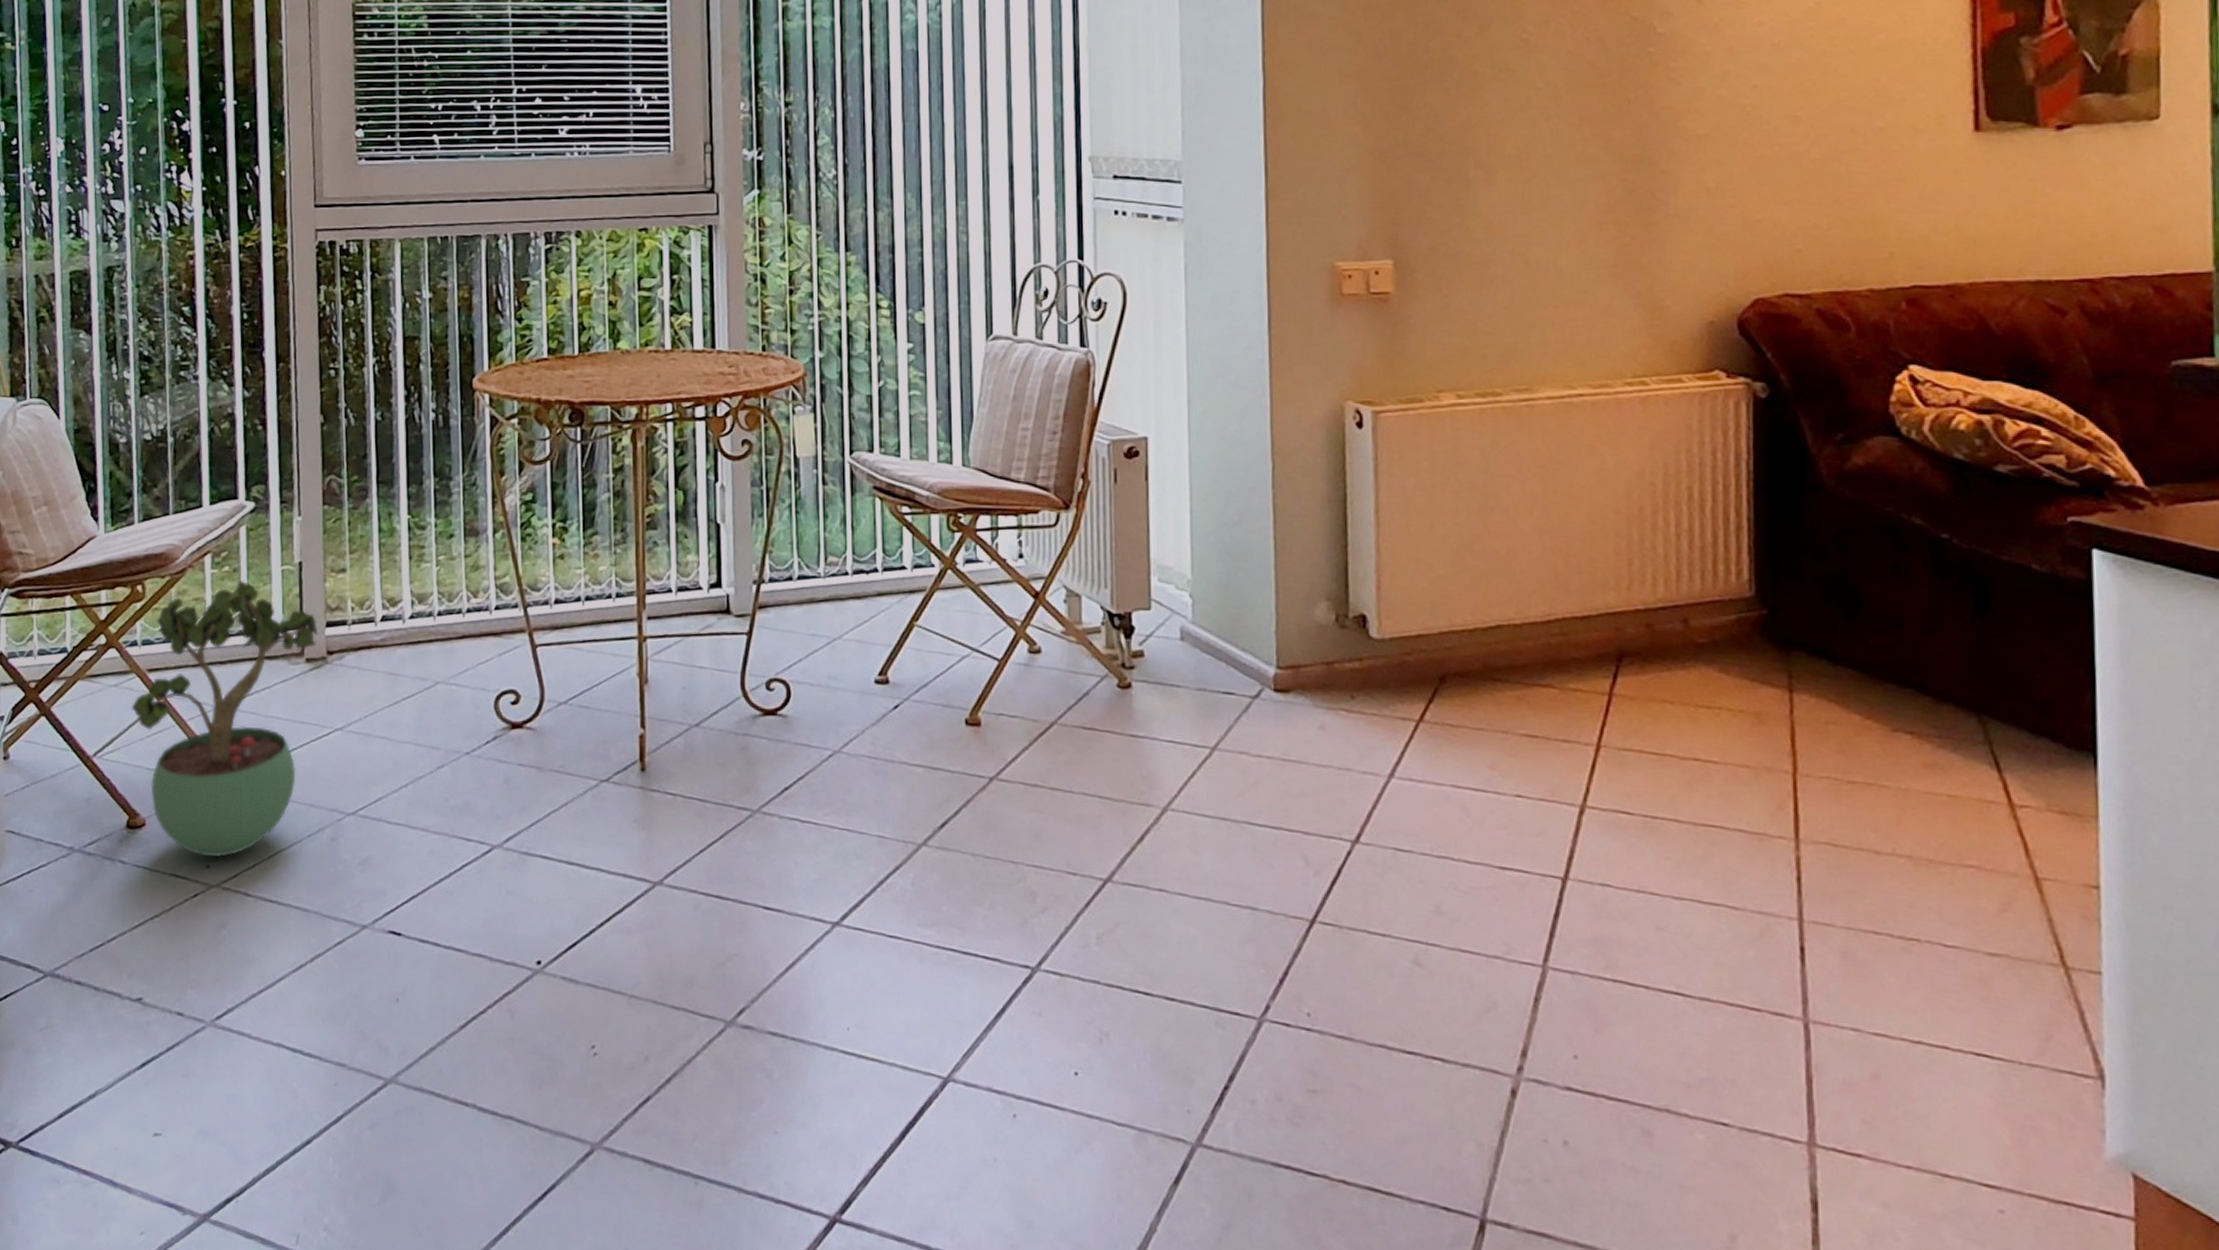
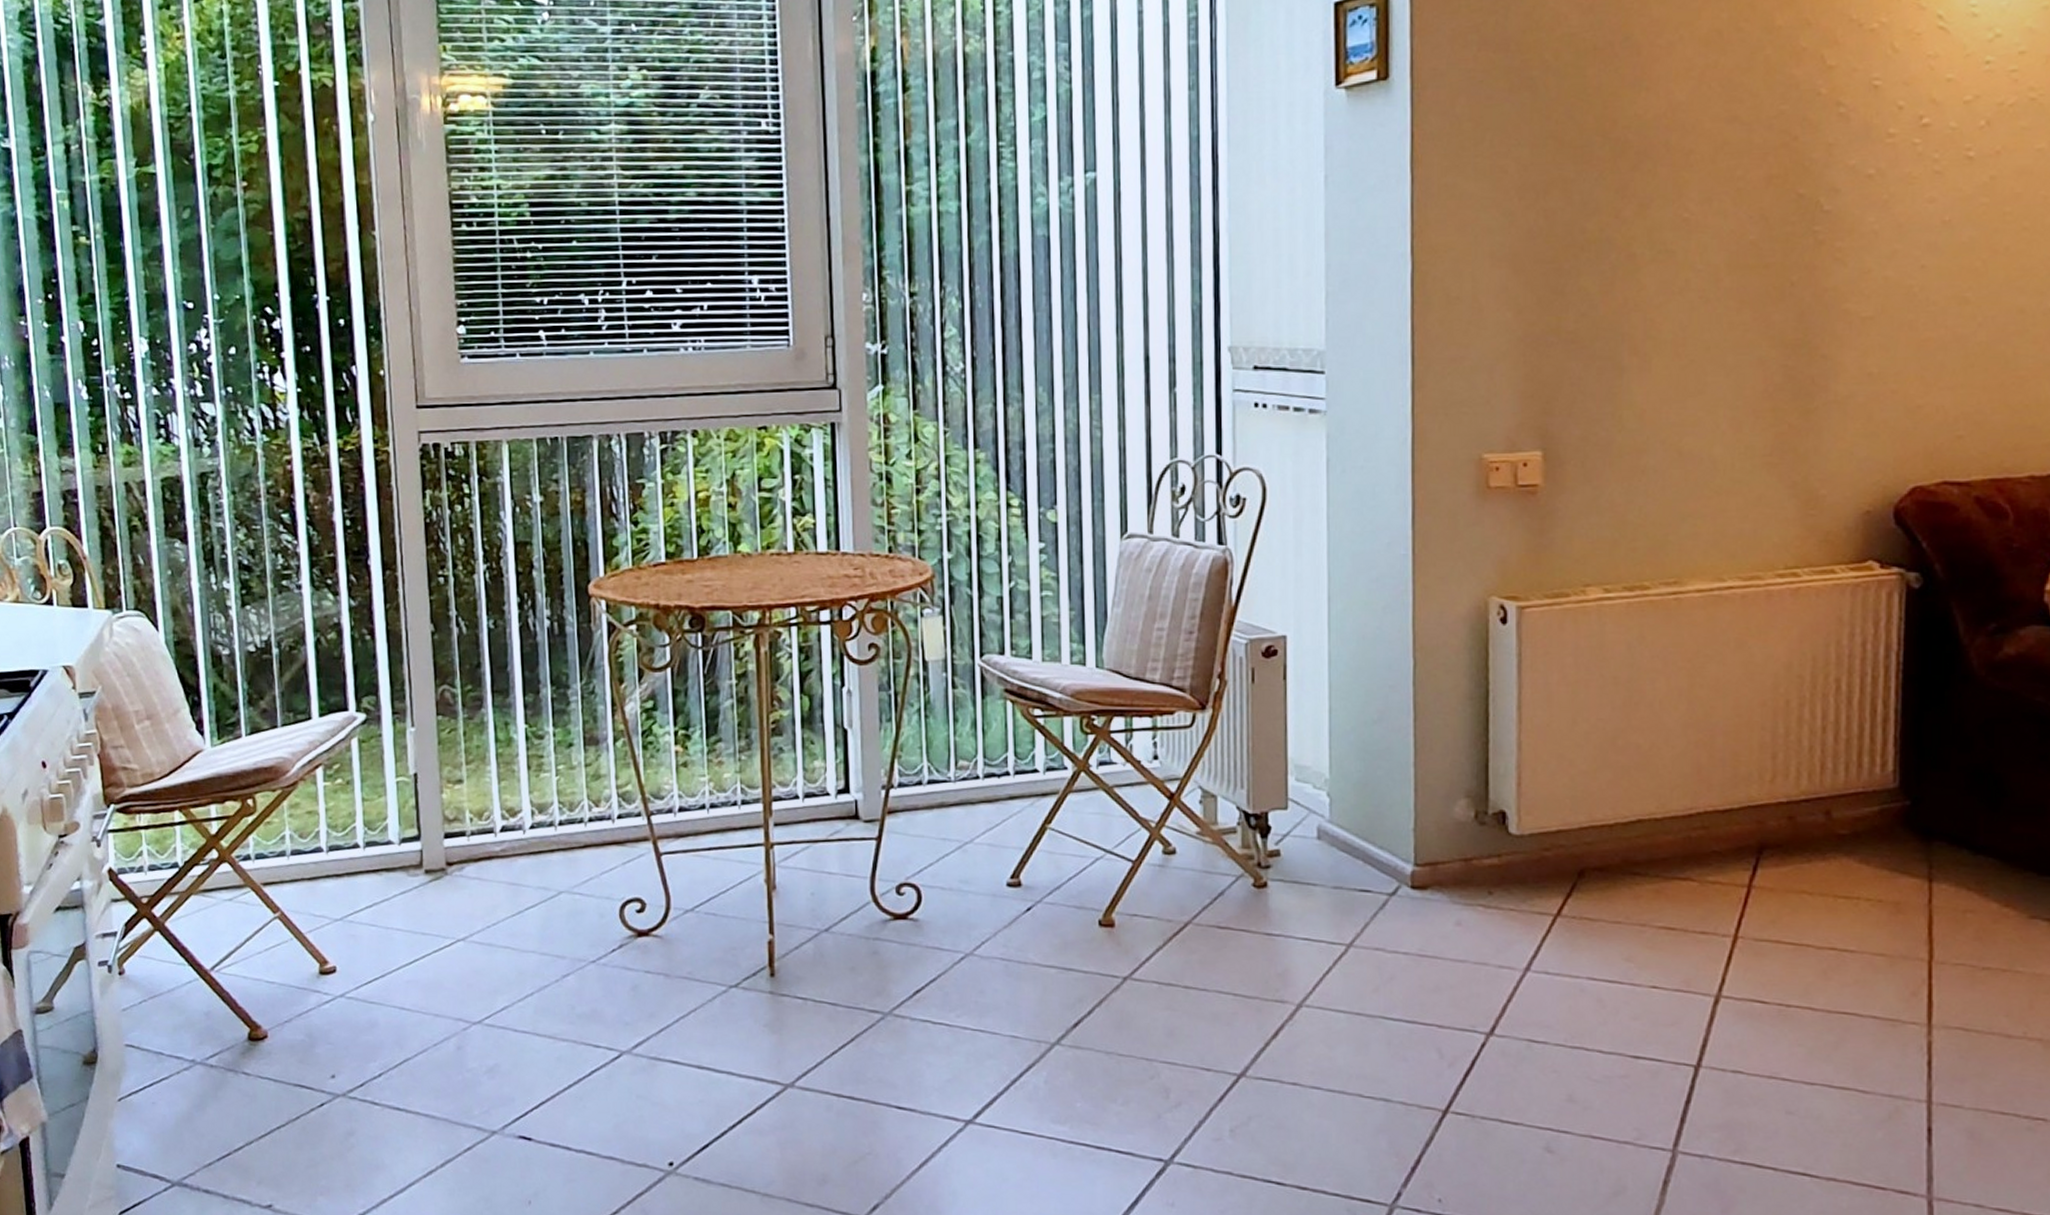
potted plant: present [131,580,318,858] -> none [247,792,437,1068]

